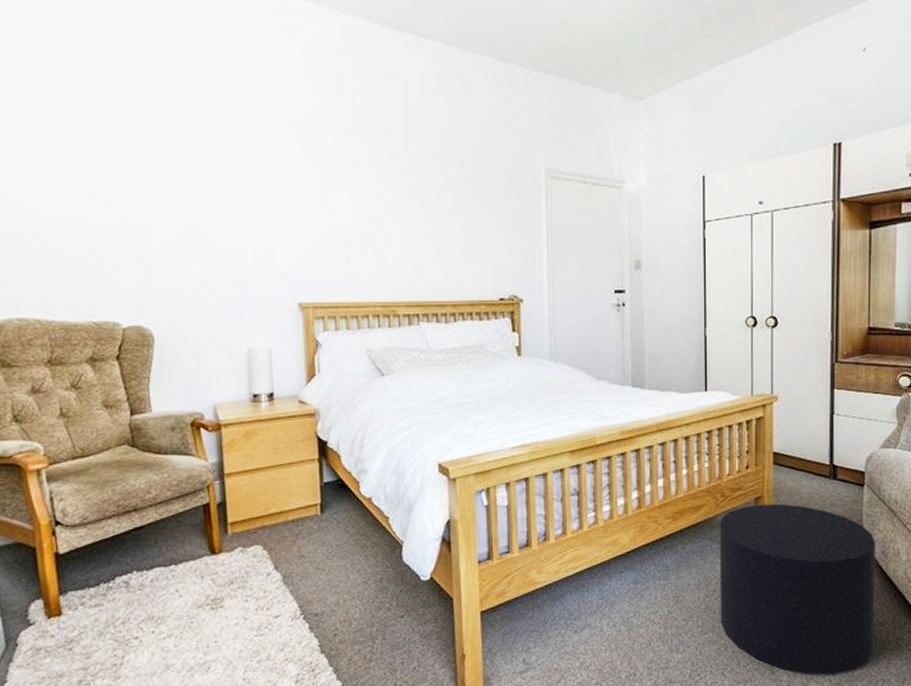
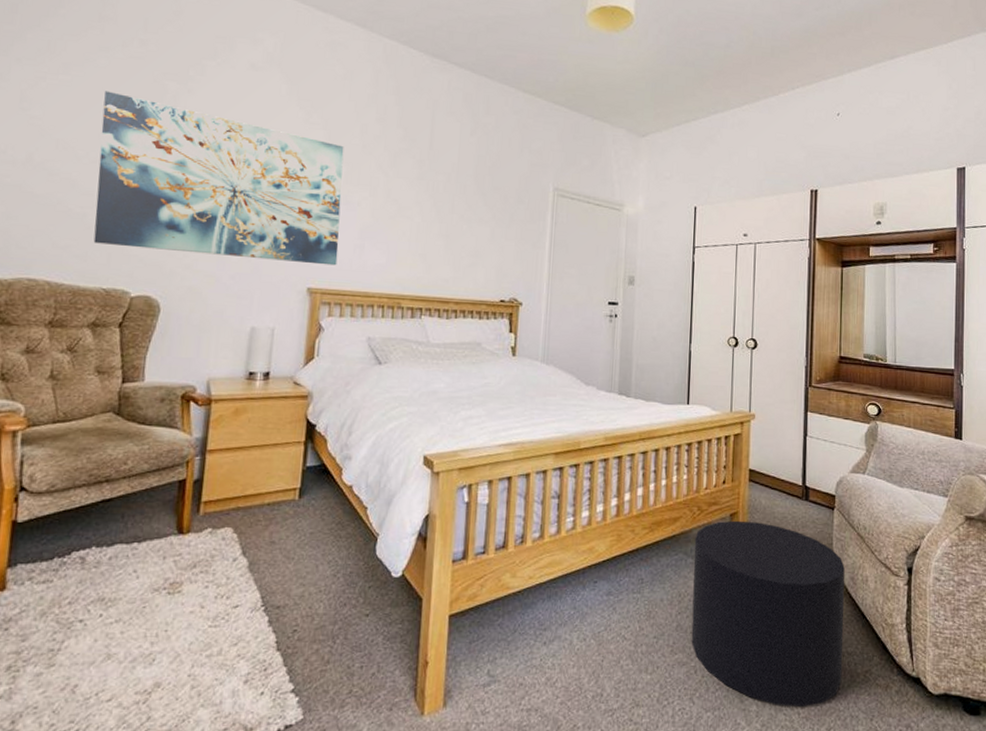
wall art: none [53,108,325,278] -> present [93,91,344,266]

